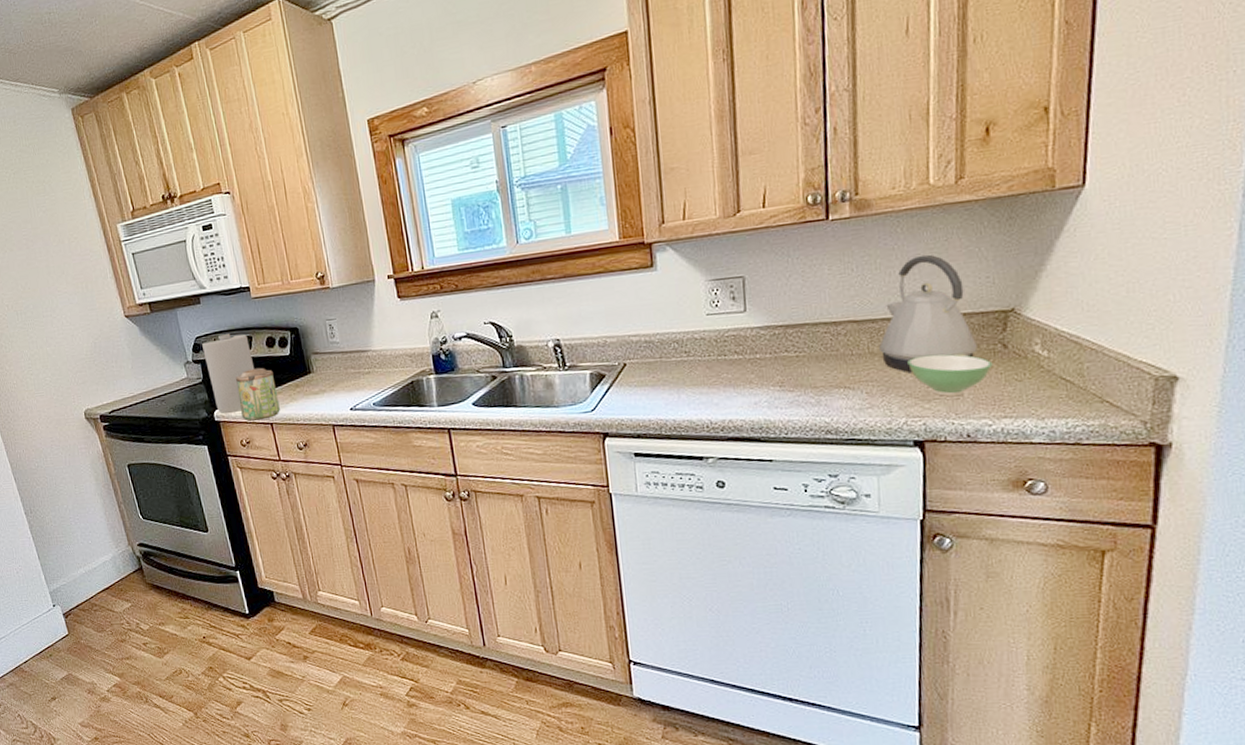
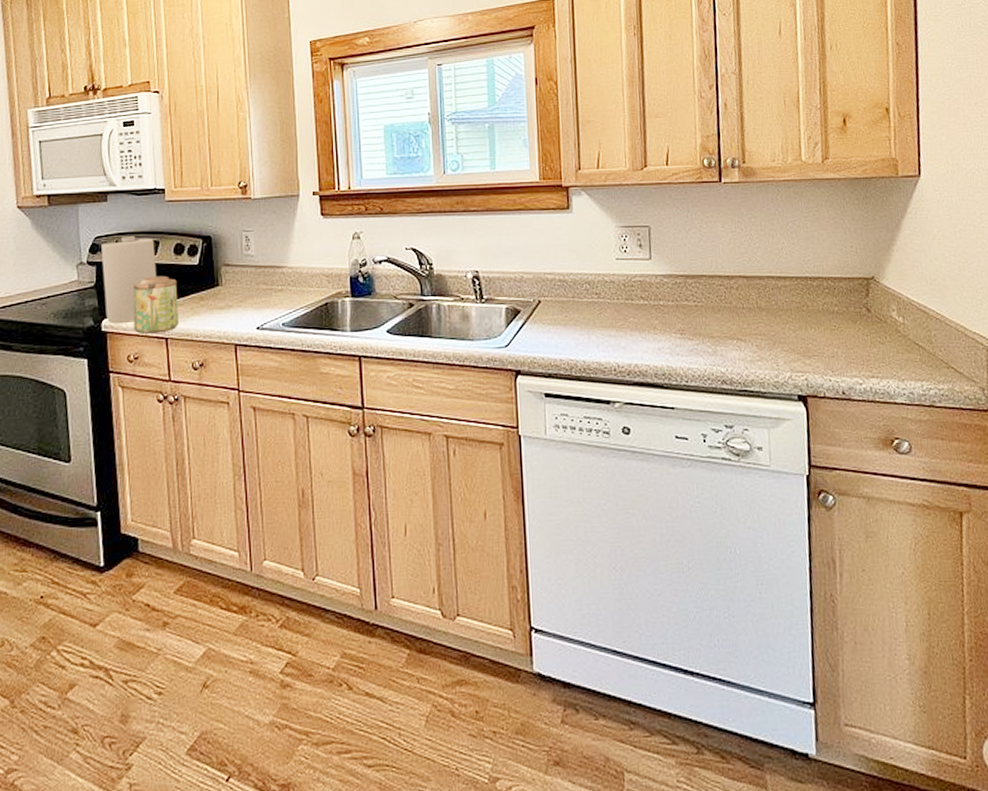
kettle: present [879,254,978,373] -> none [766,221,847,329]
bowl: present [907,354,993,397] -> none [790,313,860,355]

